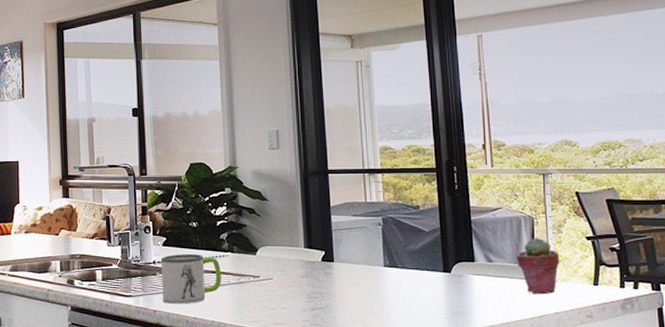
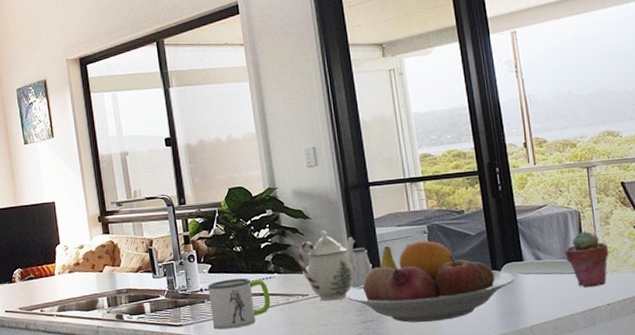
teapot: none [252,214,311,285] -> present [298,231,357,301]
fruit bowl: none [298,232,465,315] -> present [347,240,515,323]
saltshaker: none [303,233,325,273] -> present [351,247,373,287]

